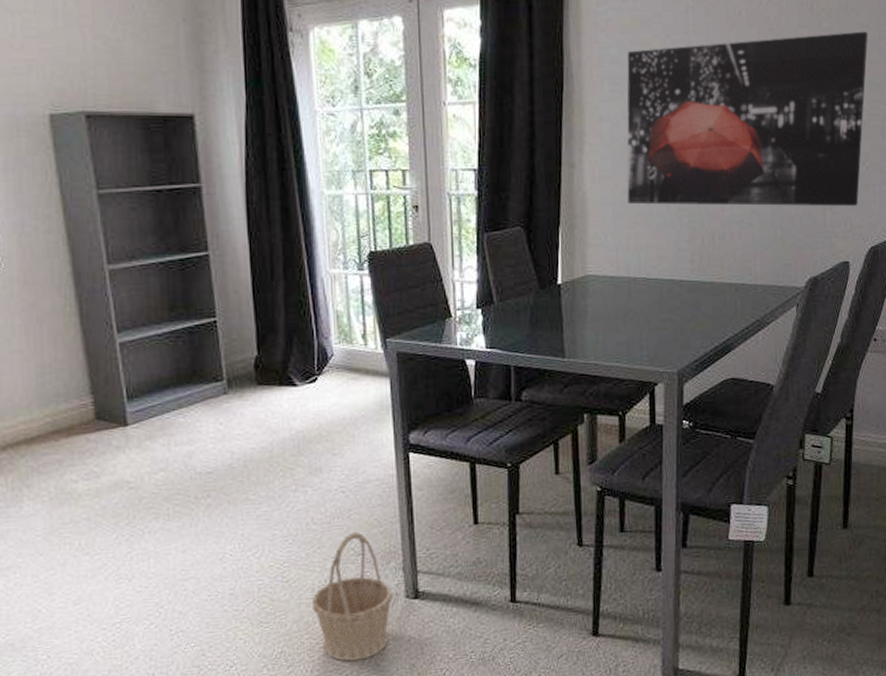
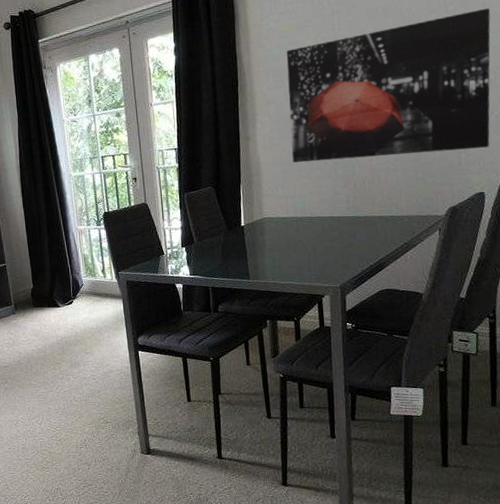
basket: present [312,531,393,661] -> none [77,406,132,497]

